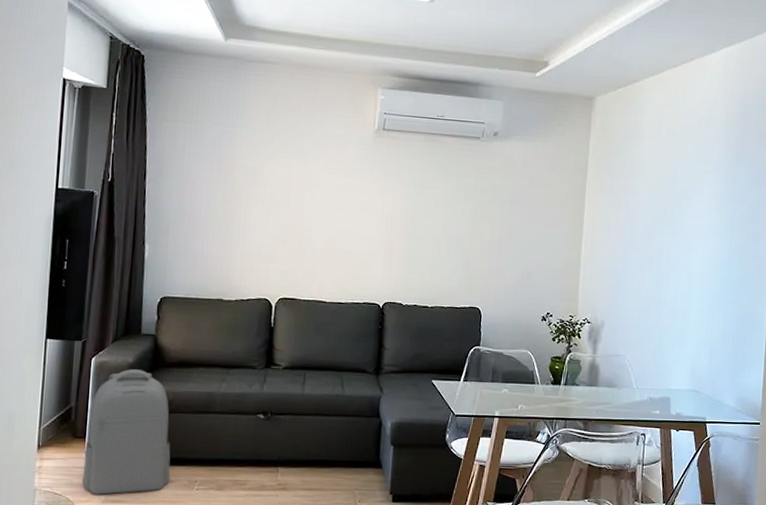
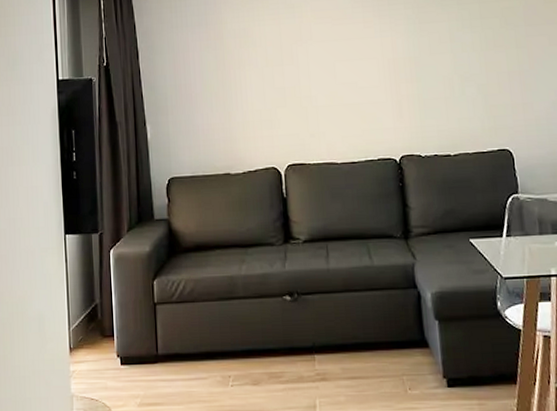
backpack: present [81,369,171,495] -> none [115,258,203,398]

